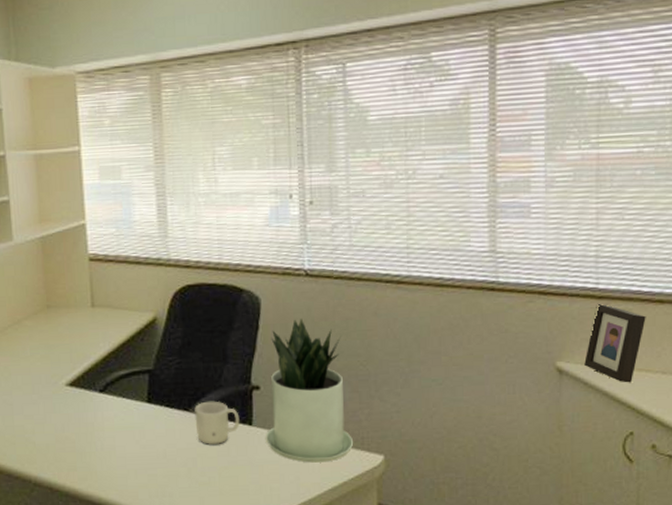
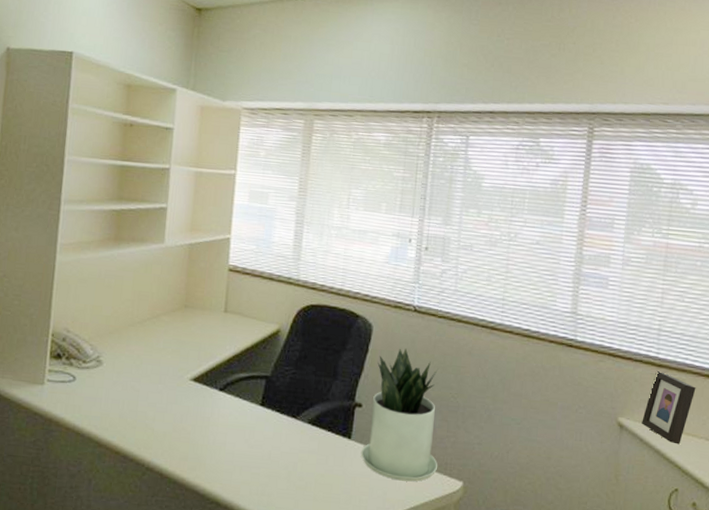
mug: present [194,401,240,445] -> none [300,411,341,453]

